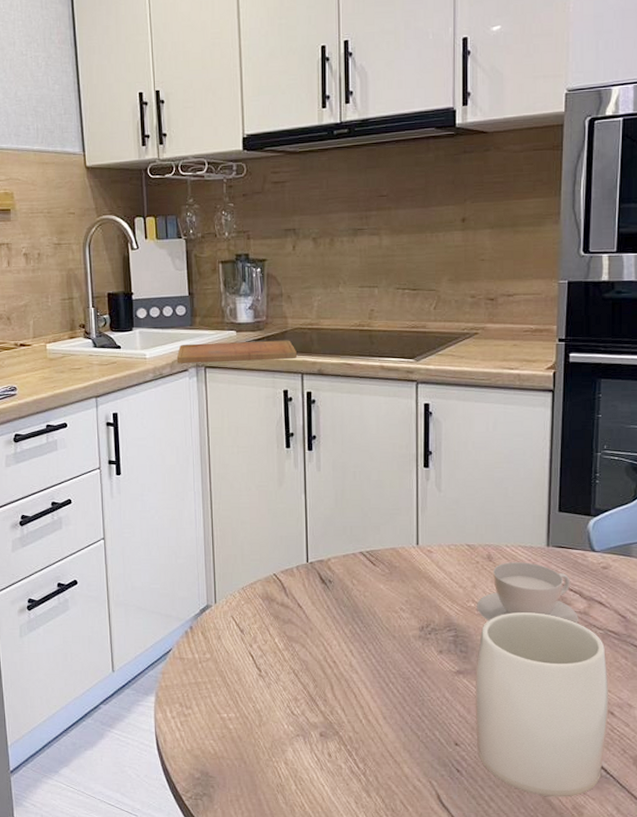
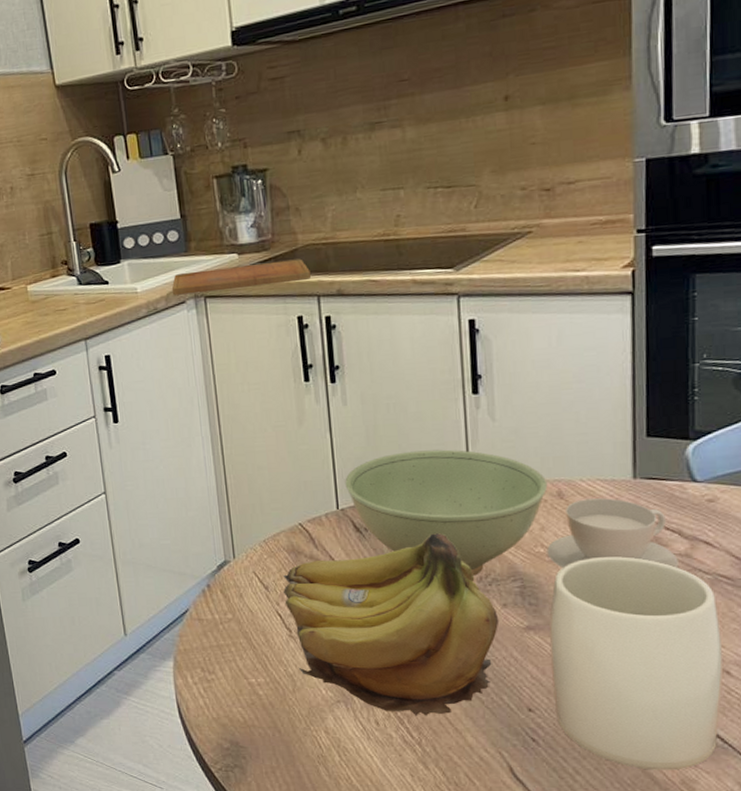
fruit: none [257,587,436,749] -> present [283,533,500,716]
bowl: none [315,514,480,625] -> present [345,449,548,576]

